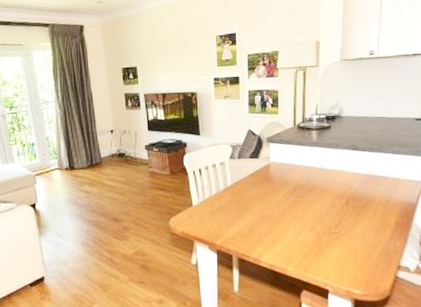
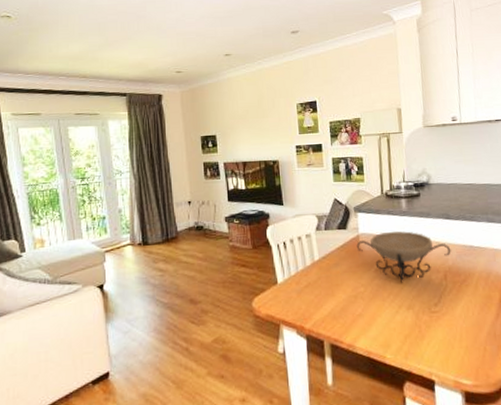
decorative bowl: none [267,160,355,207] -> present [356,231,451,283]

